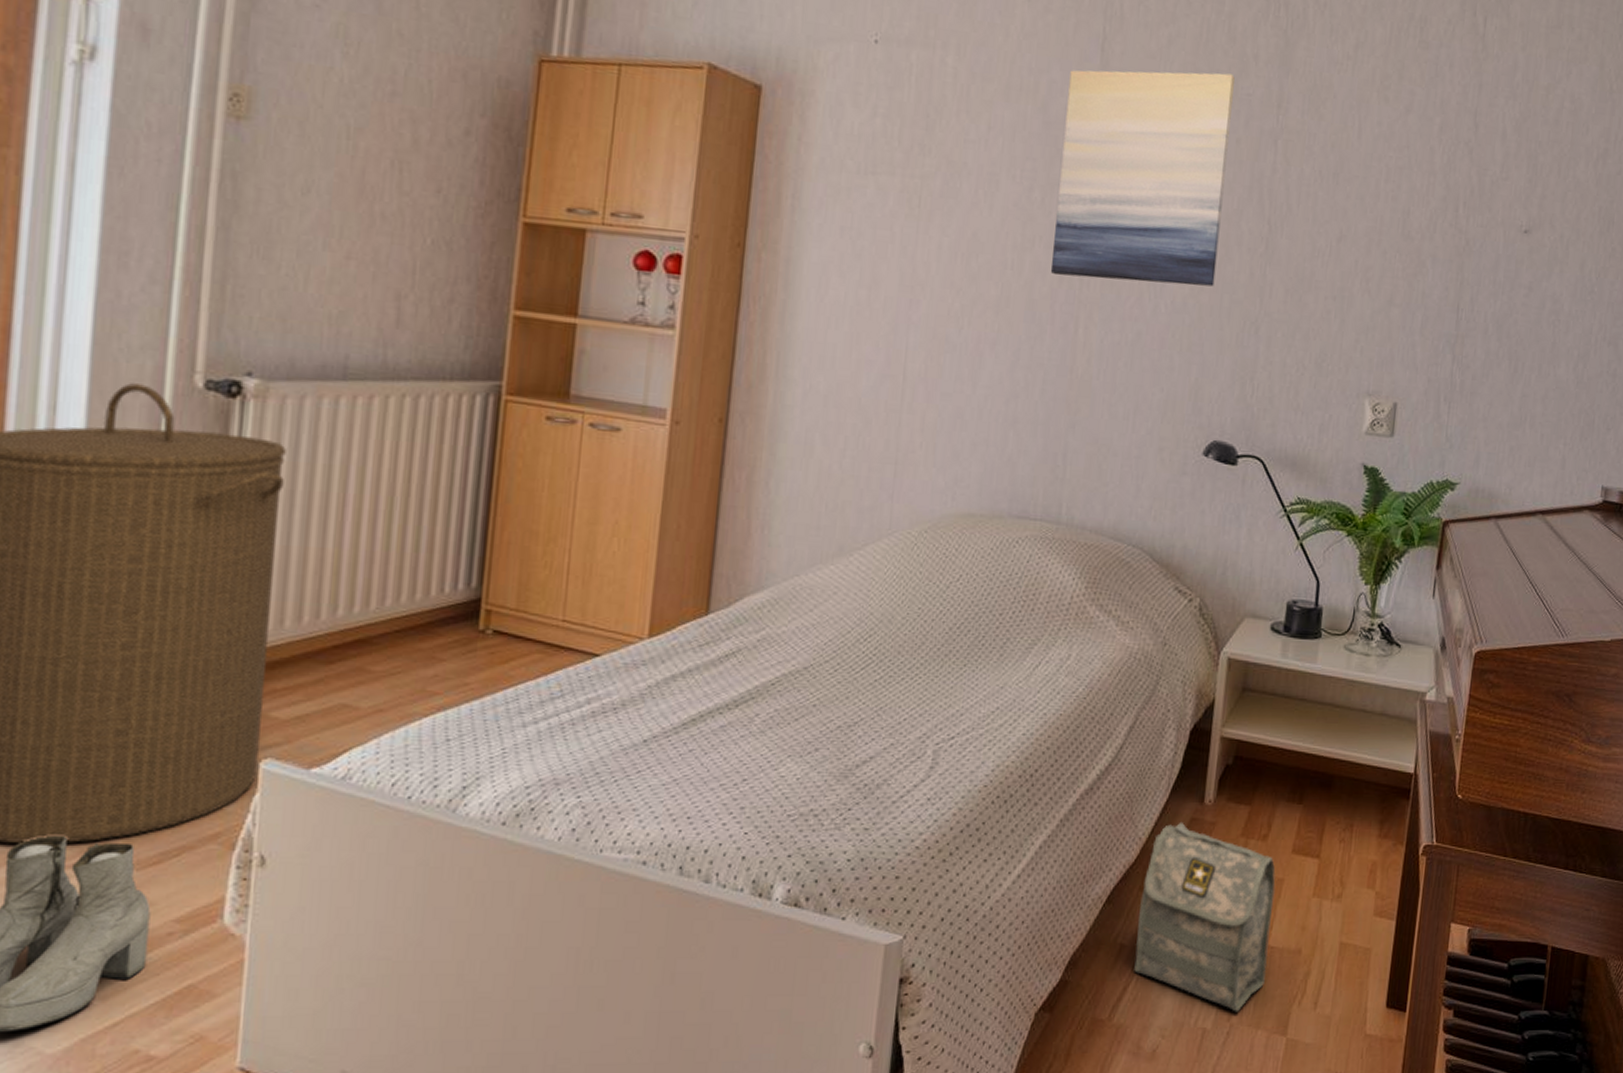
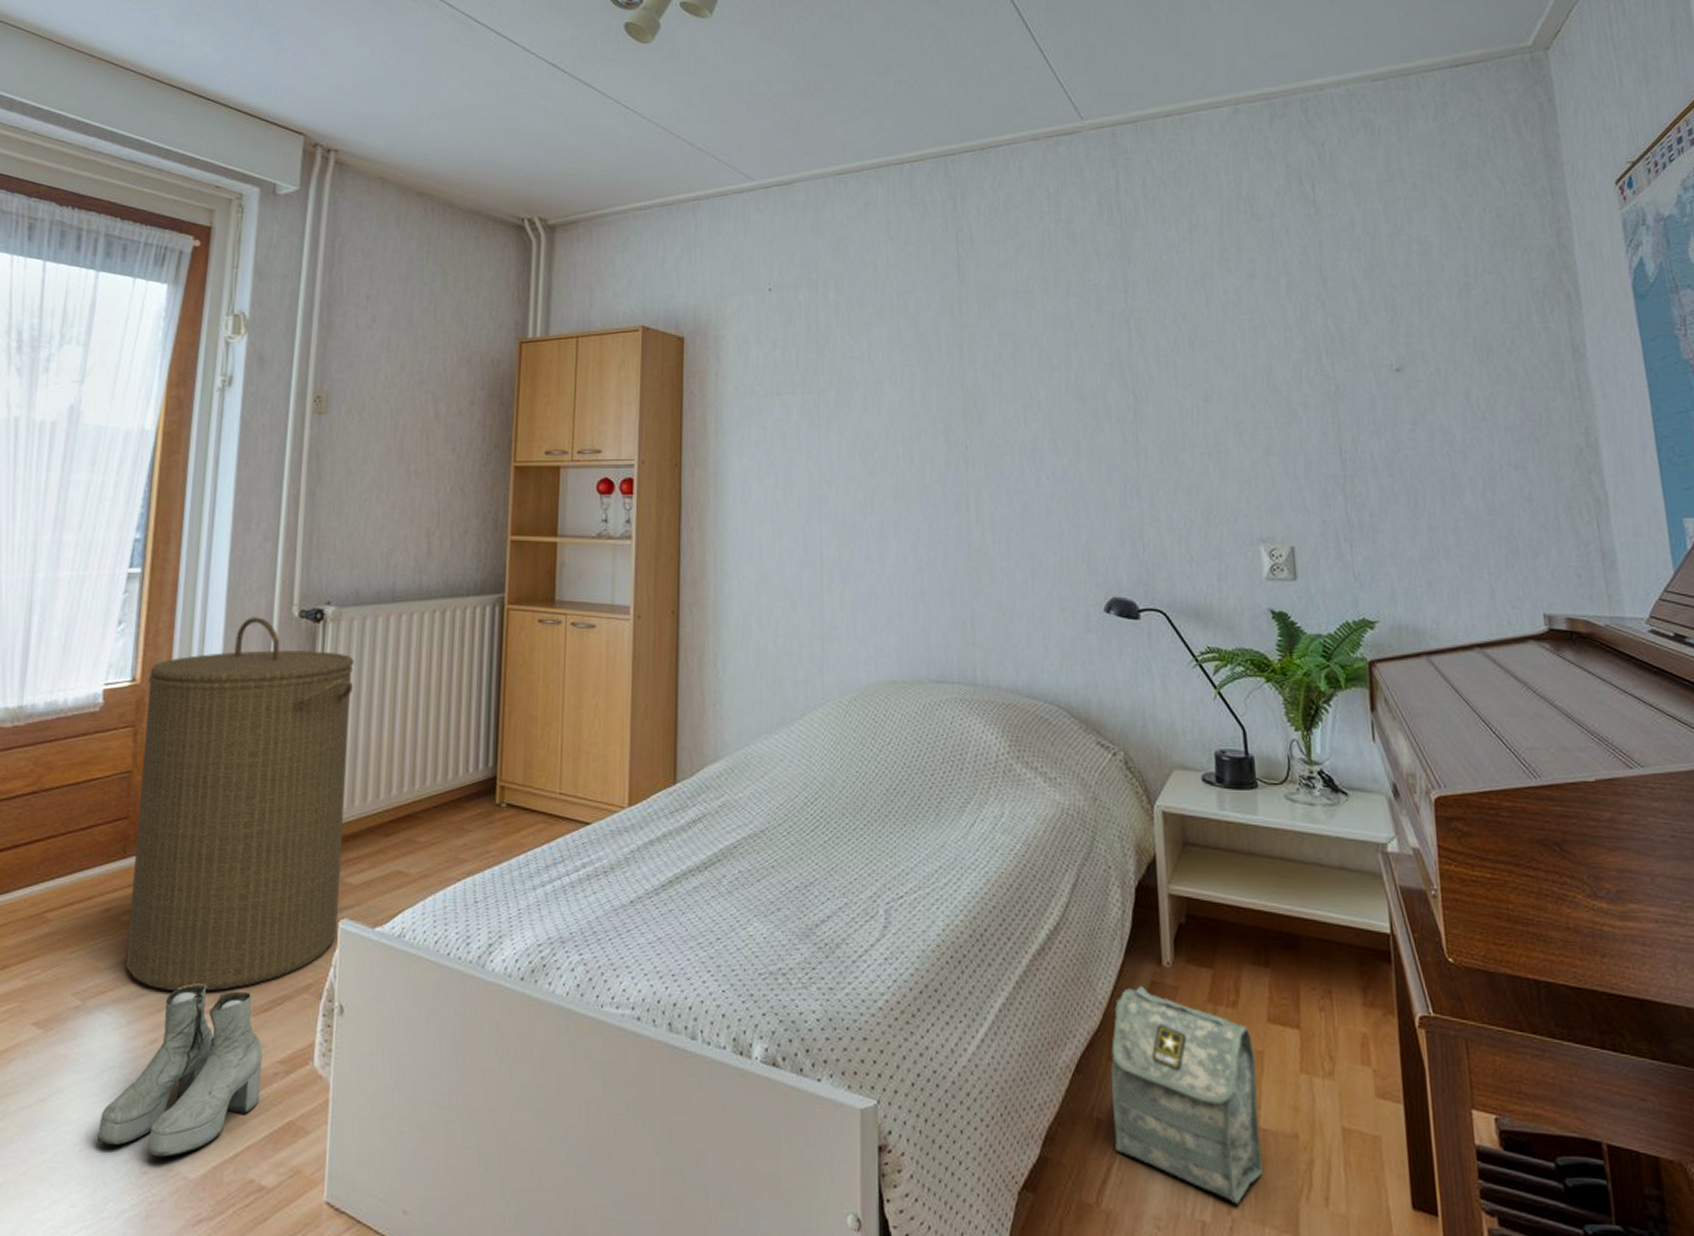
wall art: present [1050,70,1235,287] -> none [933,270,1090,461]

